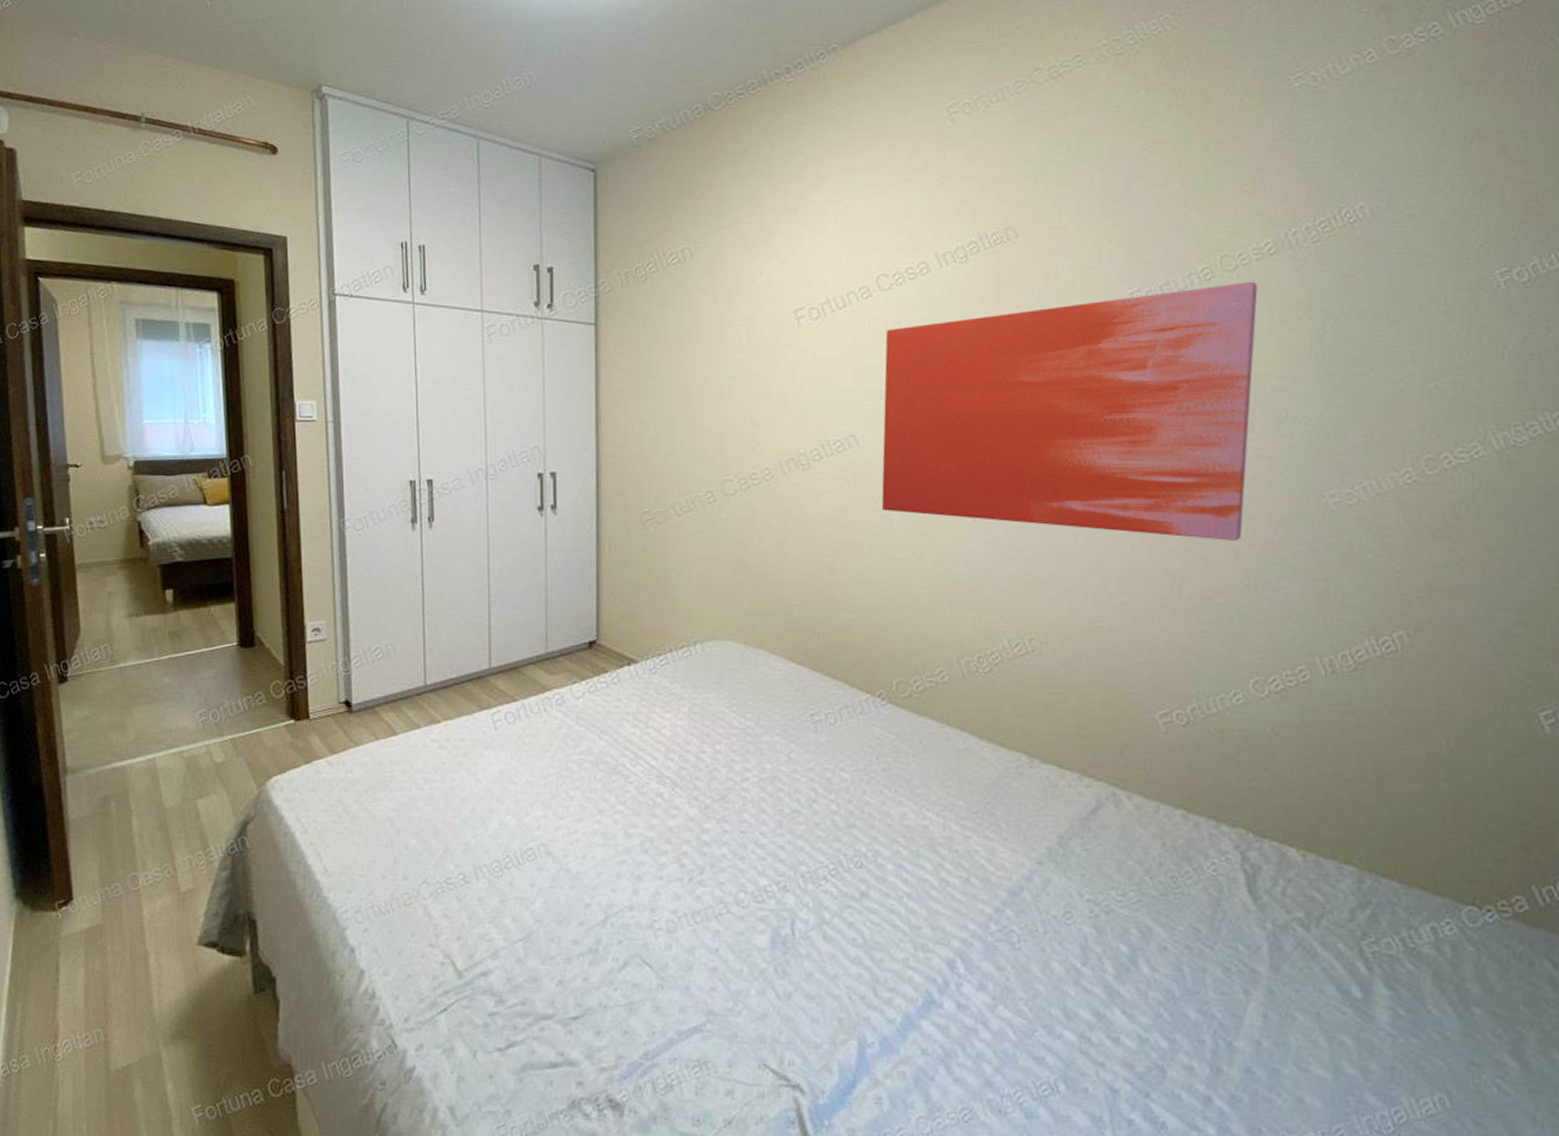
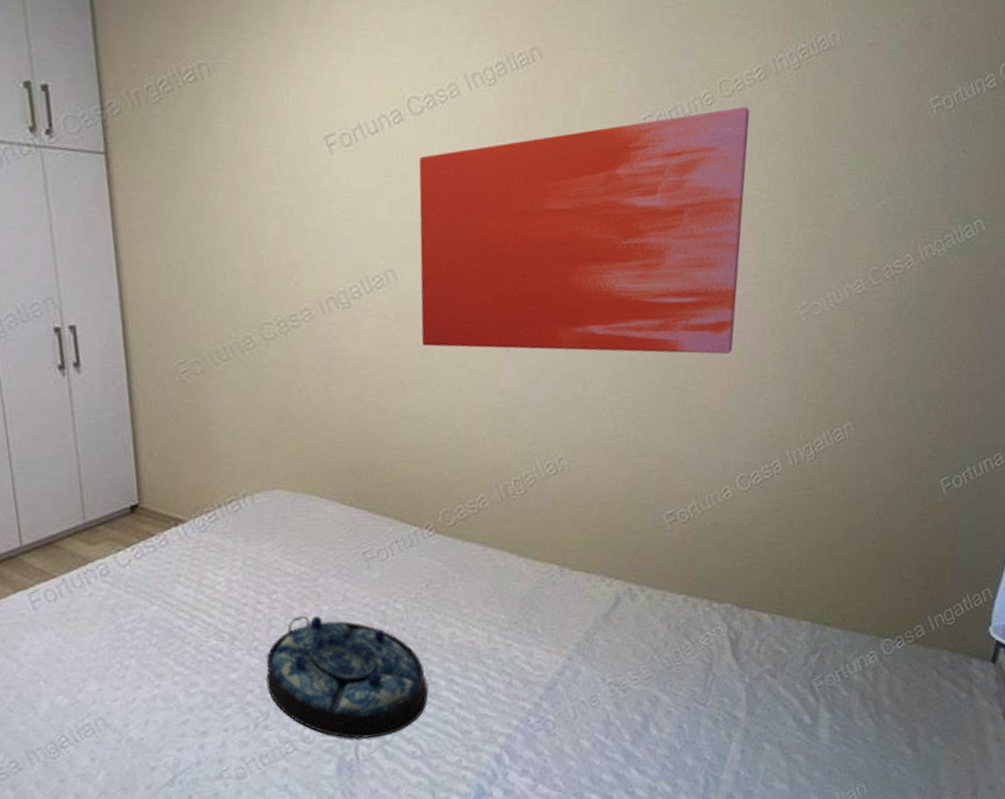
serving tray: none [704,771,874,914] -> present [266,615,428,739]

